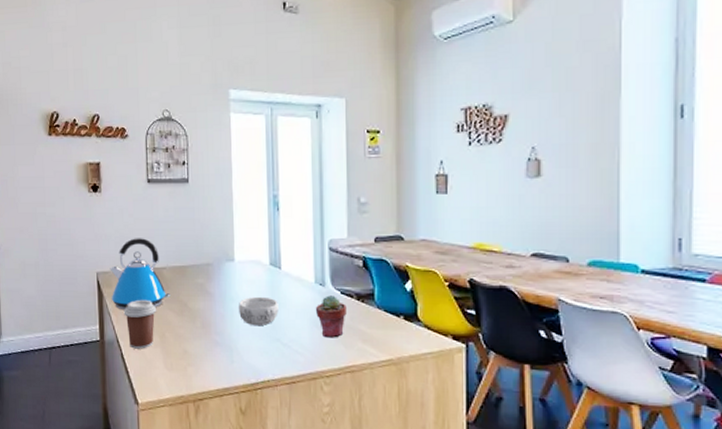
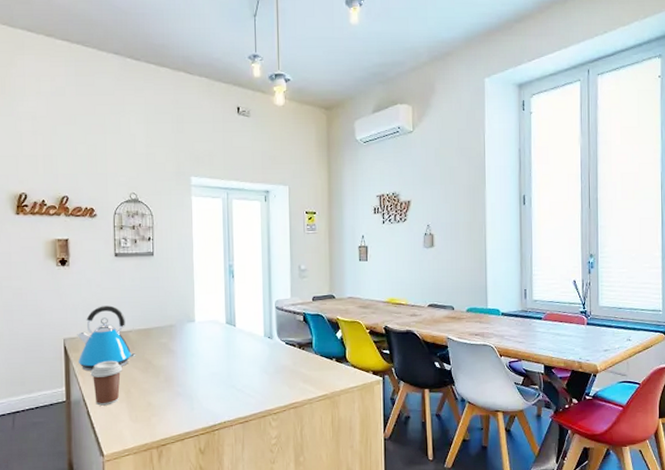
decorative bowl: present [239,296,279,325] -> none [199,350,234,376]
potted succulent: present [315,295,347,338] -> none [264,346,290,381]

